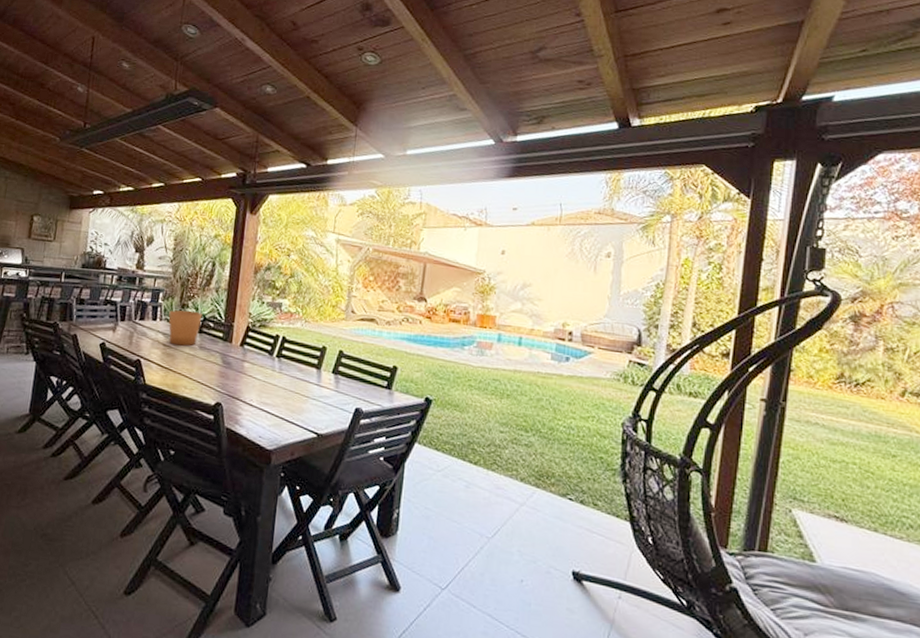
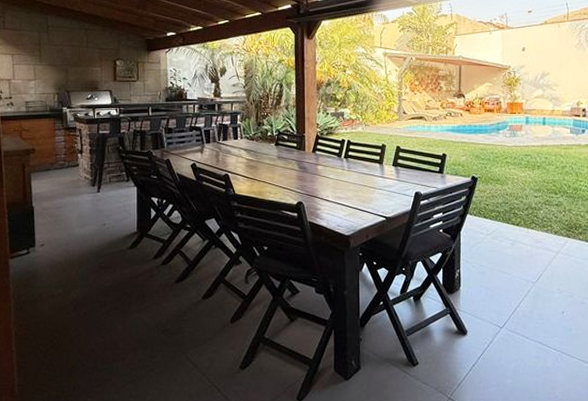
planter: present [168,310,203,346] -> none [248,127,277,158]

